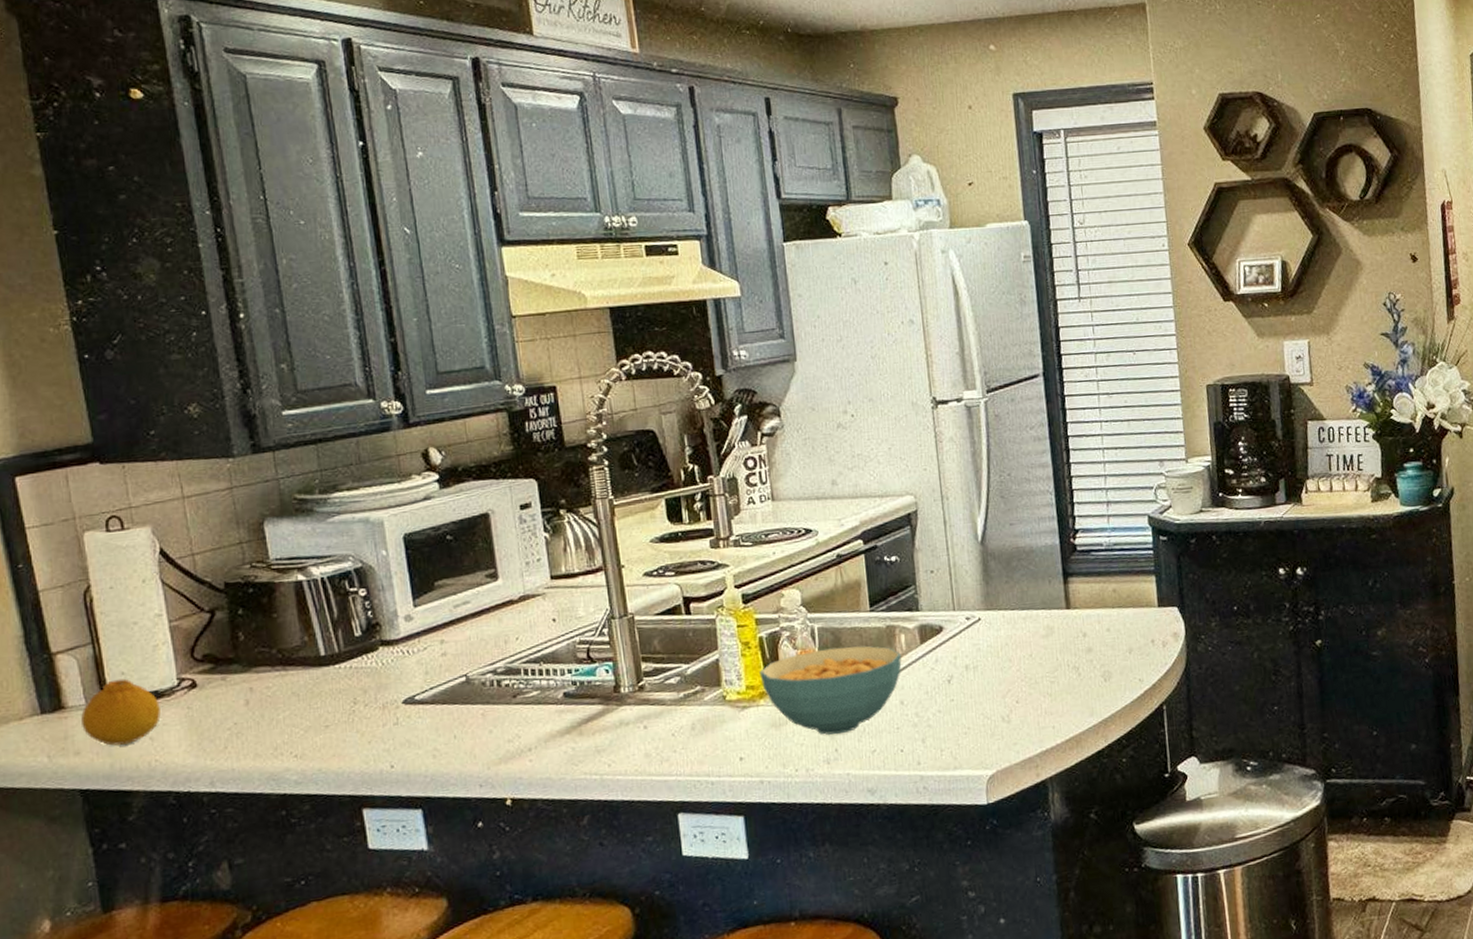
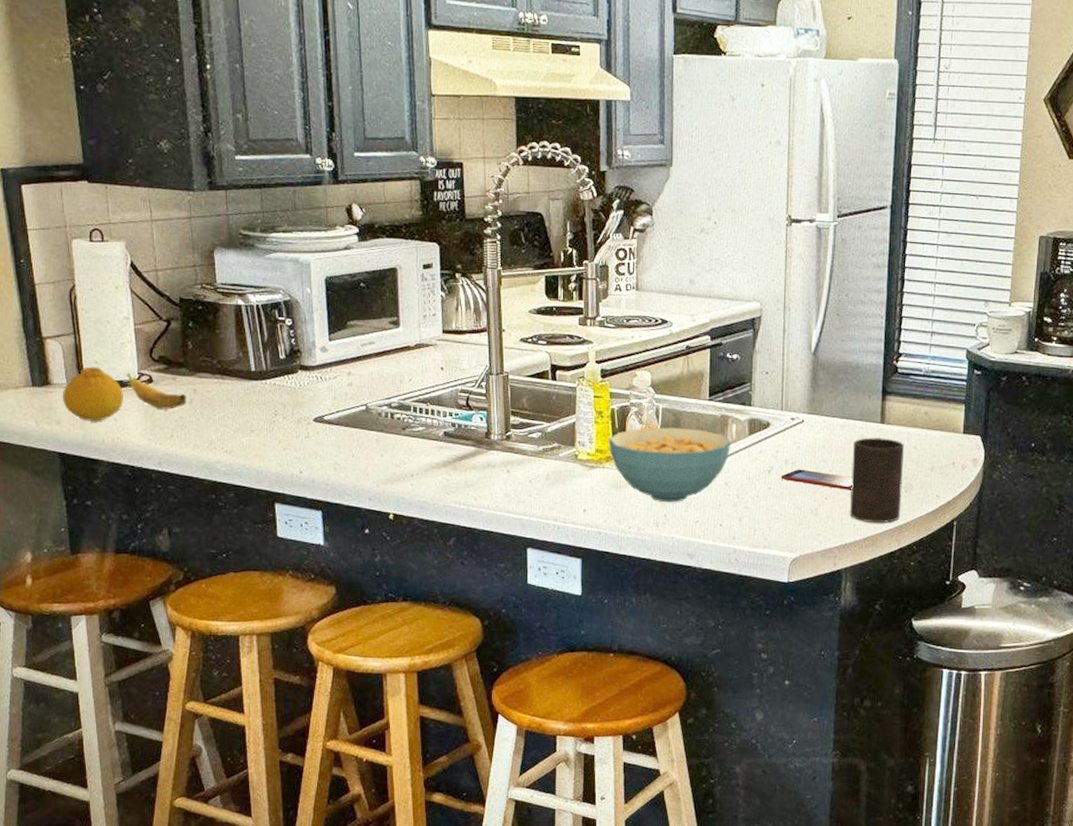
banana: none [163,680,242,718] -> present [127,373,187,409]
smartphone: none [963,672,1045,689] -> present [781,469,853,490]
cup: none [1039,624,1103,722] -> present [850,437,905,523]

